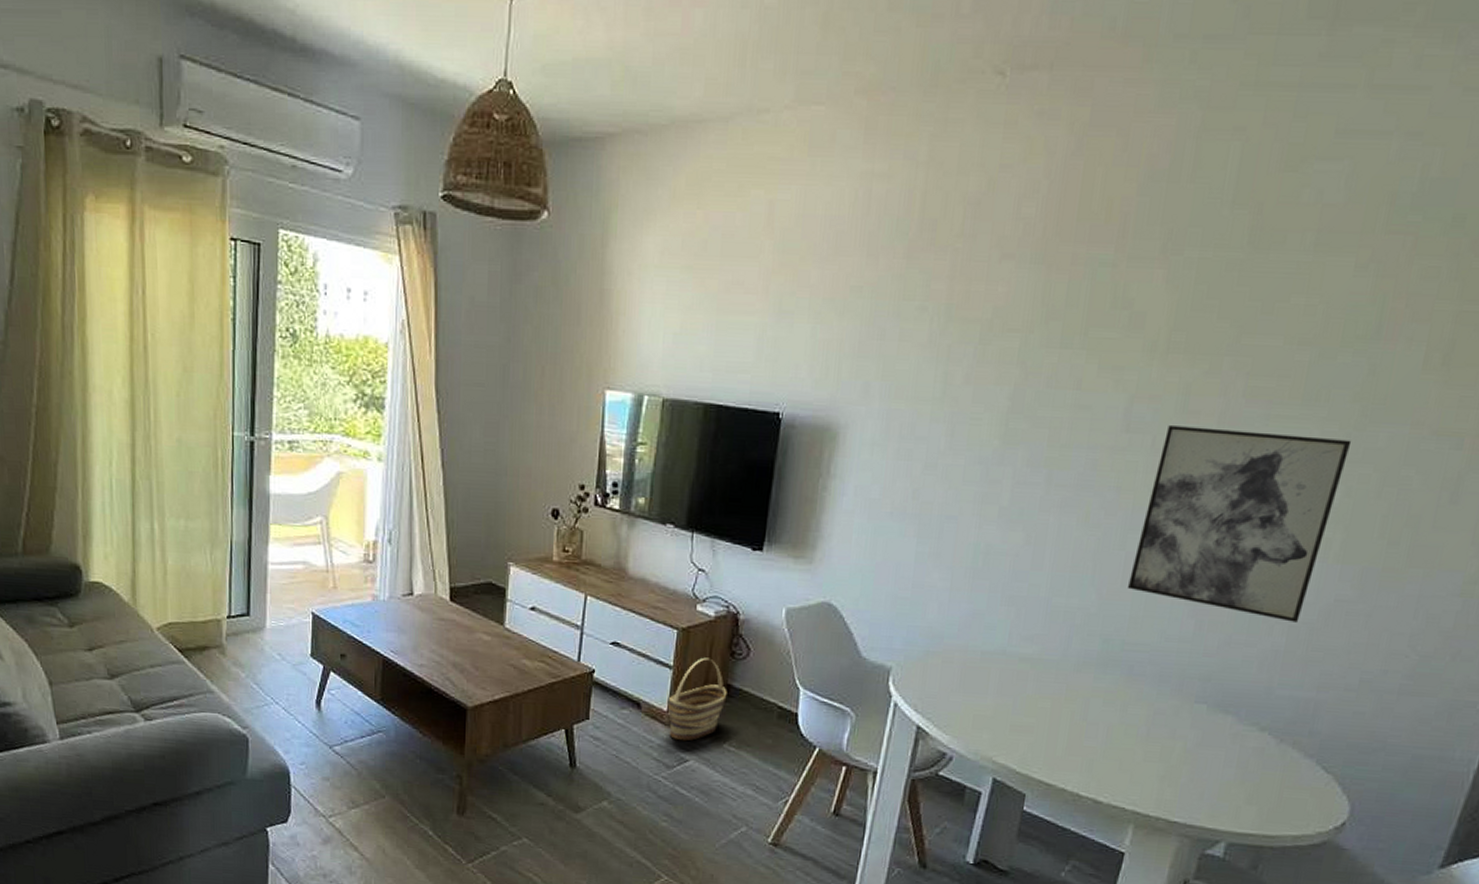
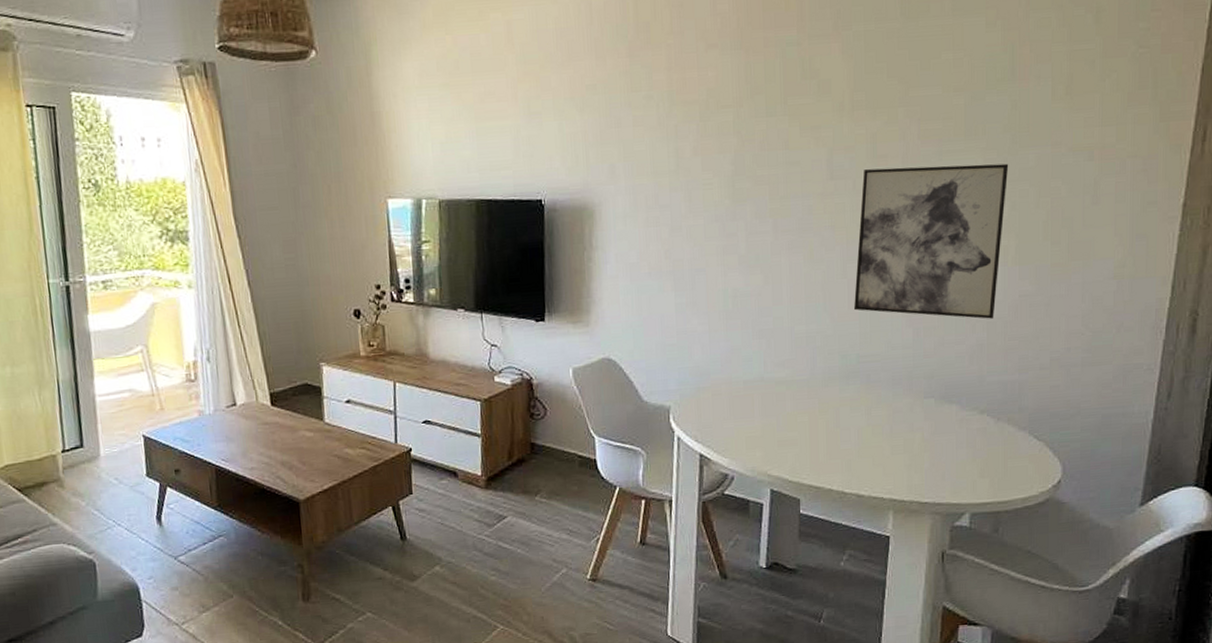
basket: present [667,657,727,742] -> none [481,422,532,500]

